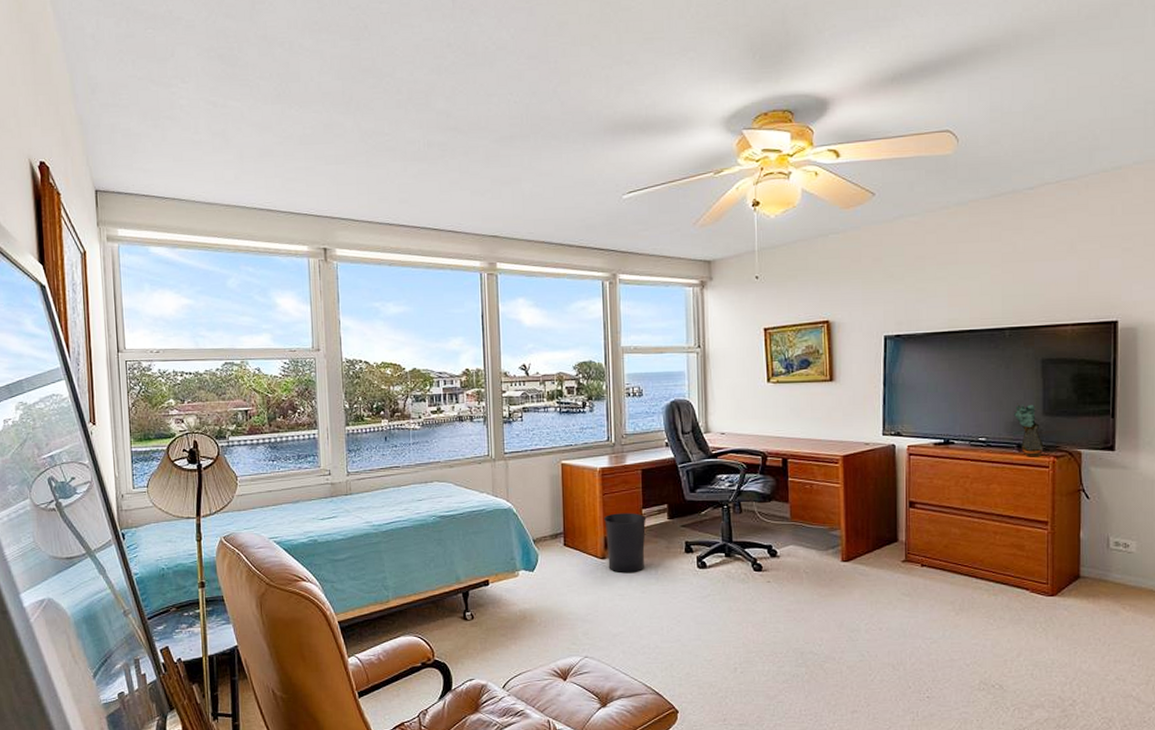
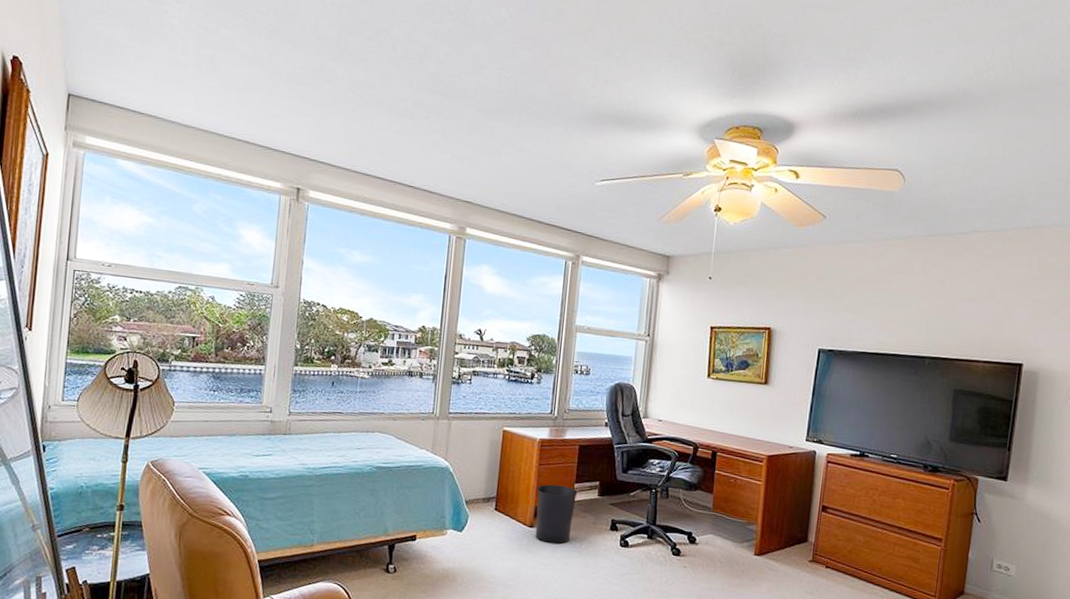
vase: present [1013,402,1044,459] -> none [923,427,947,480]

